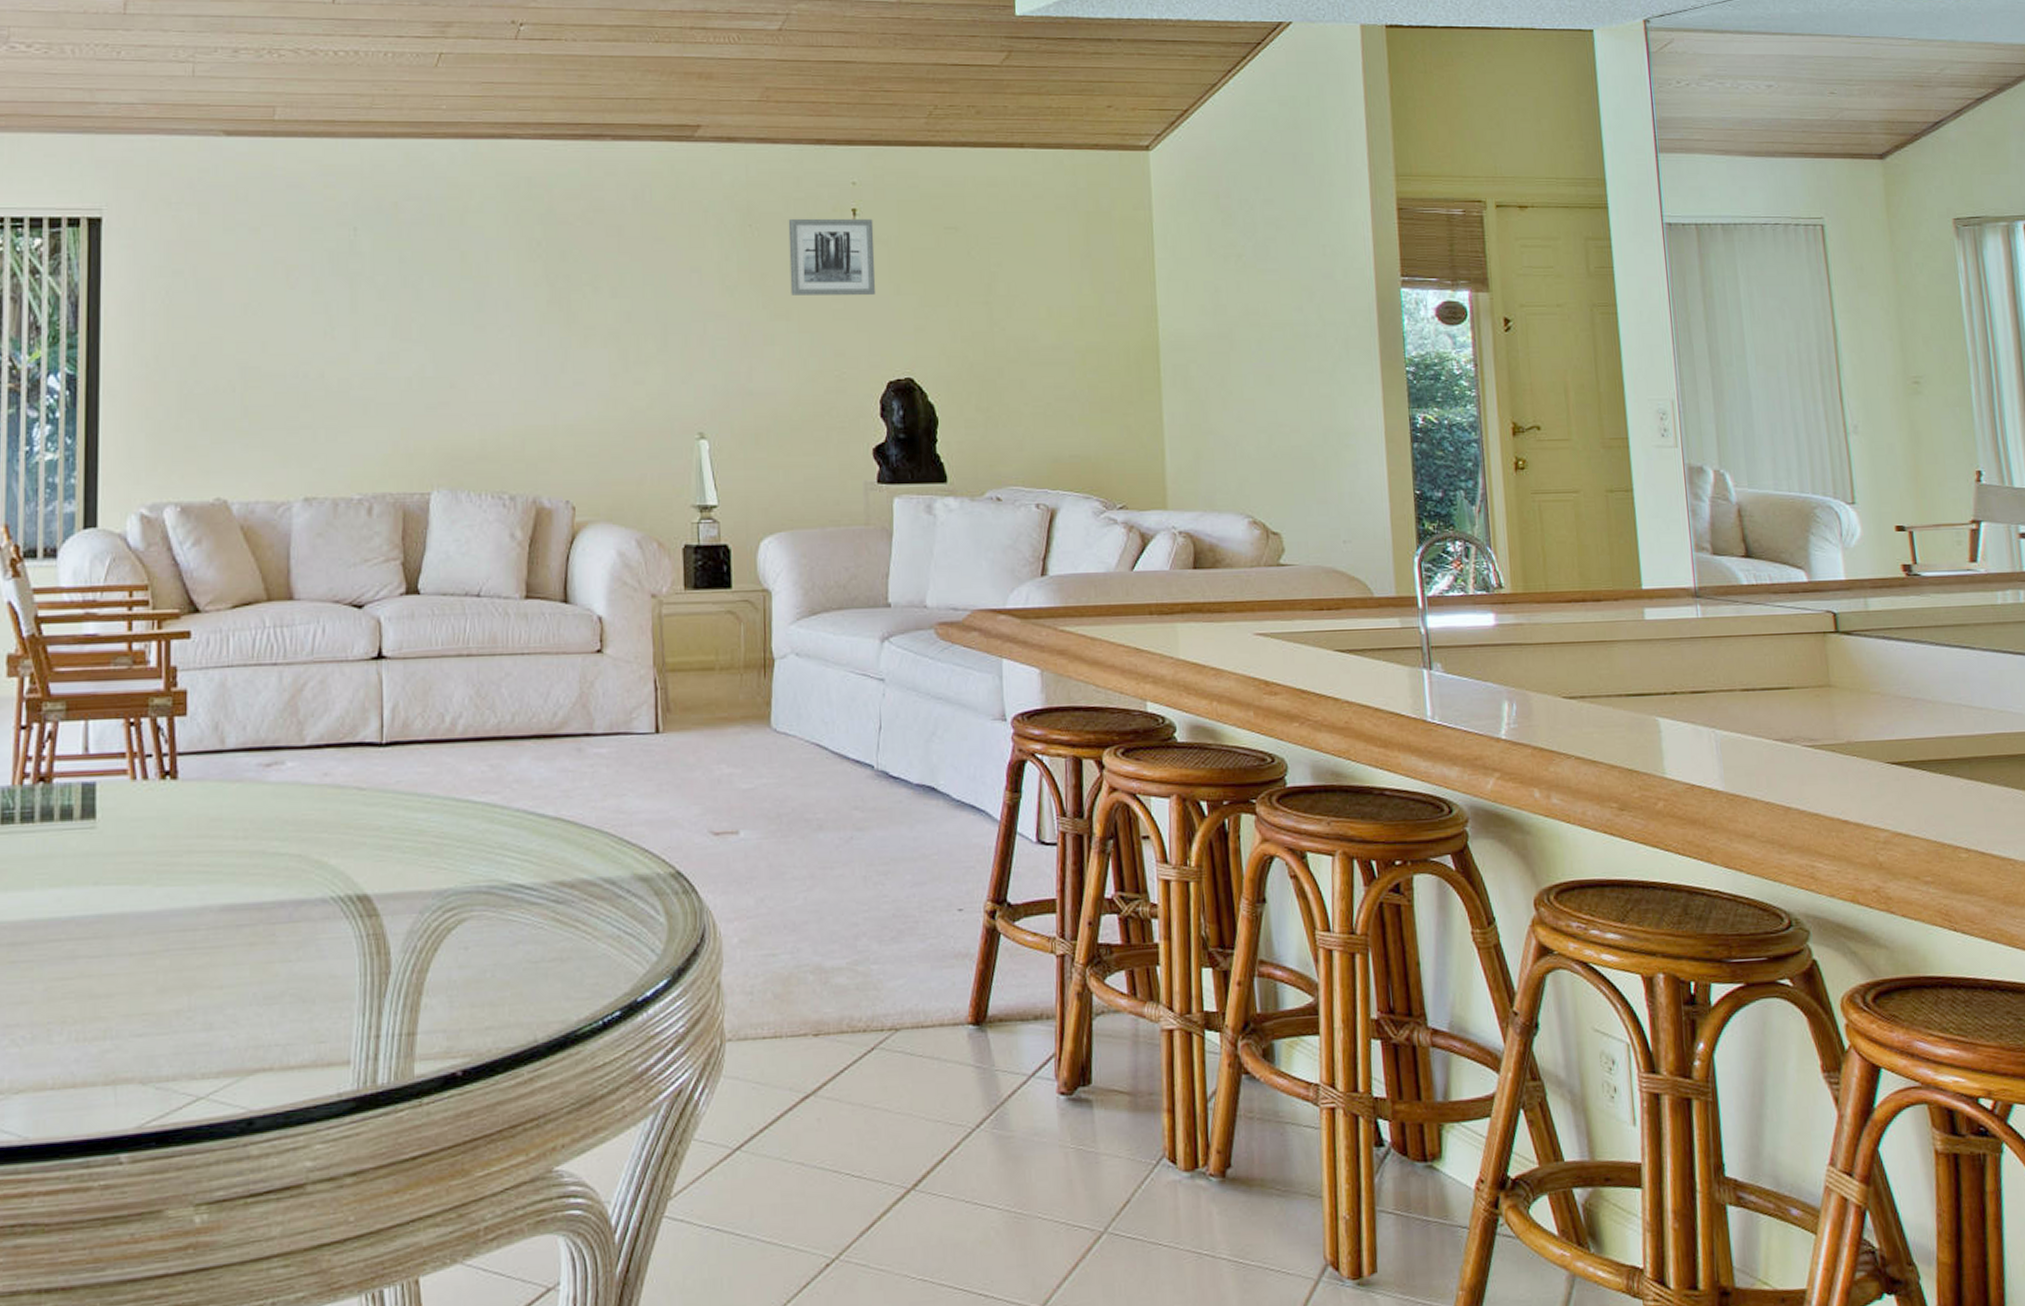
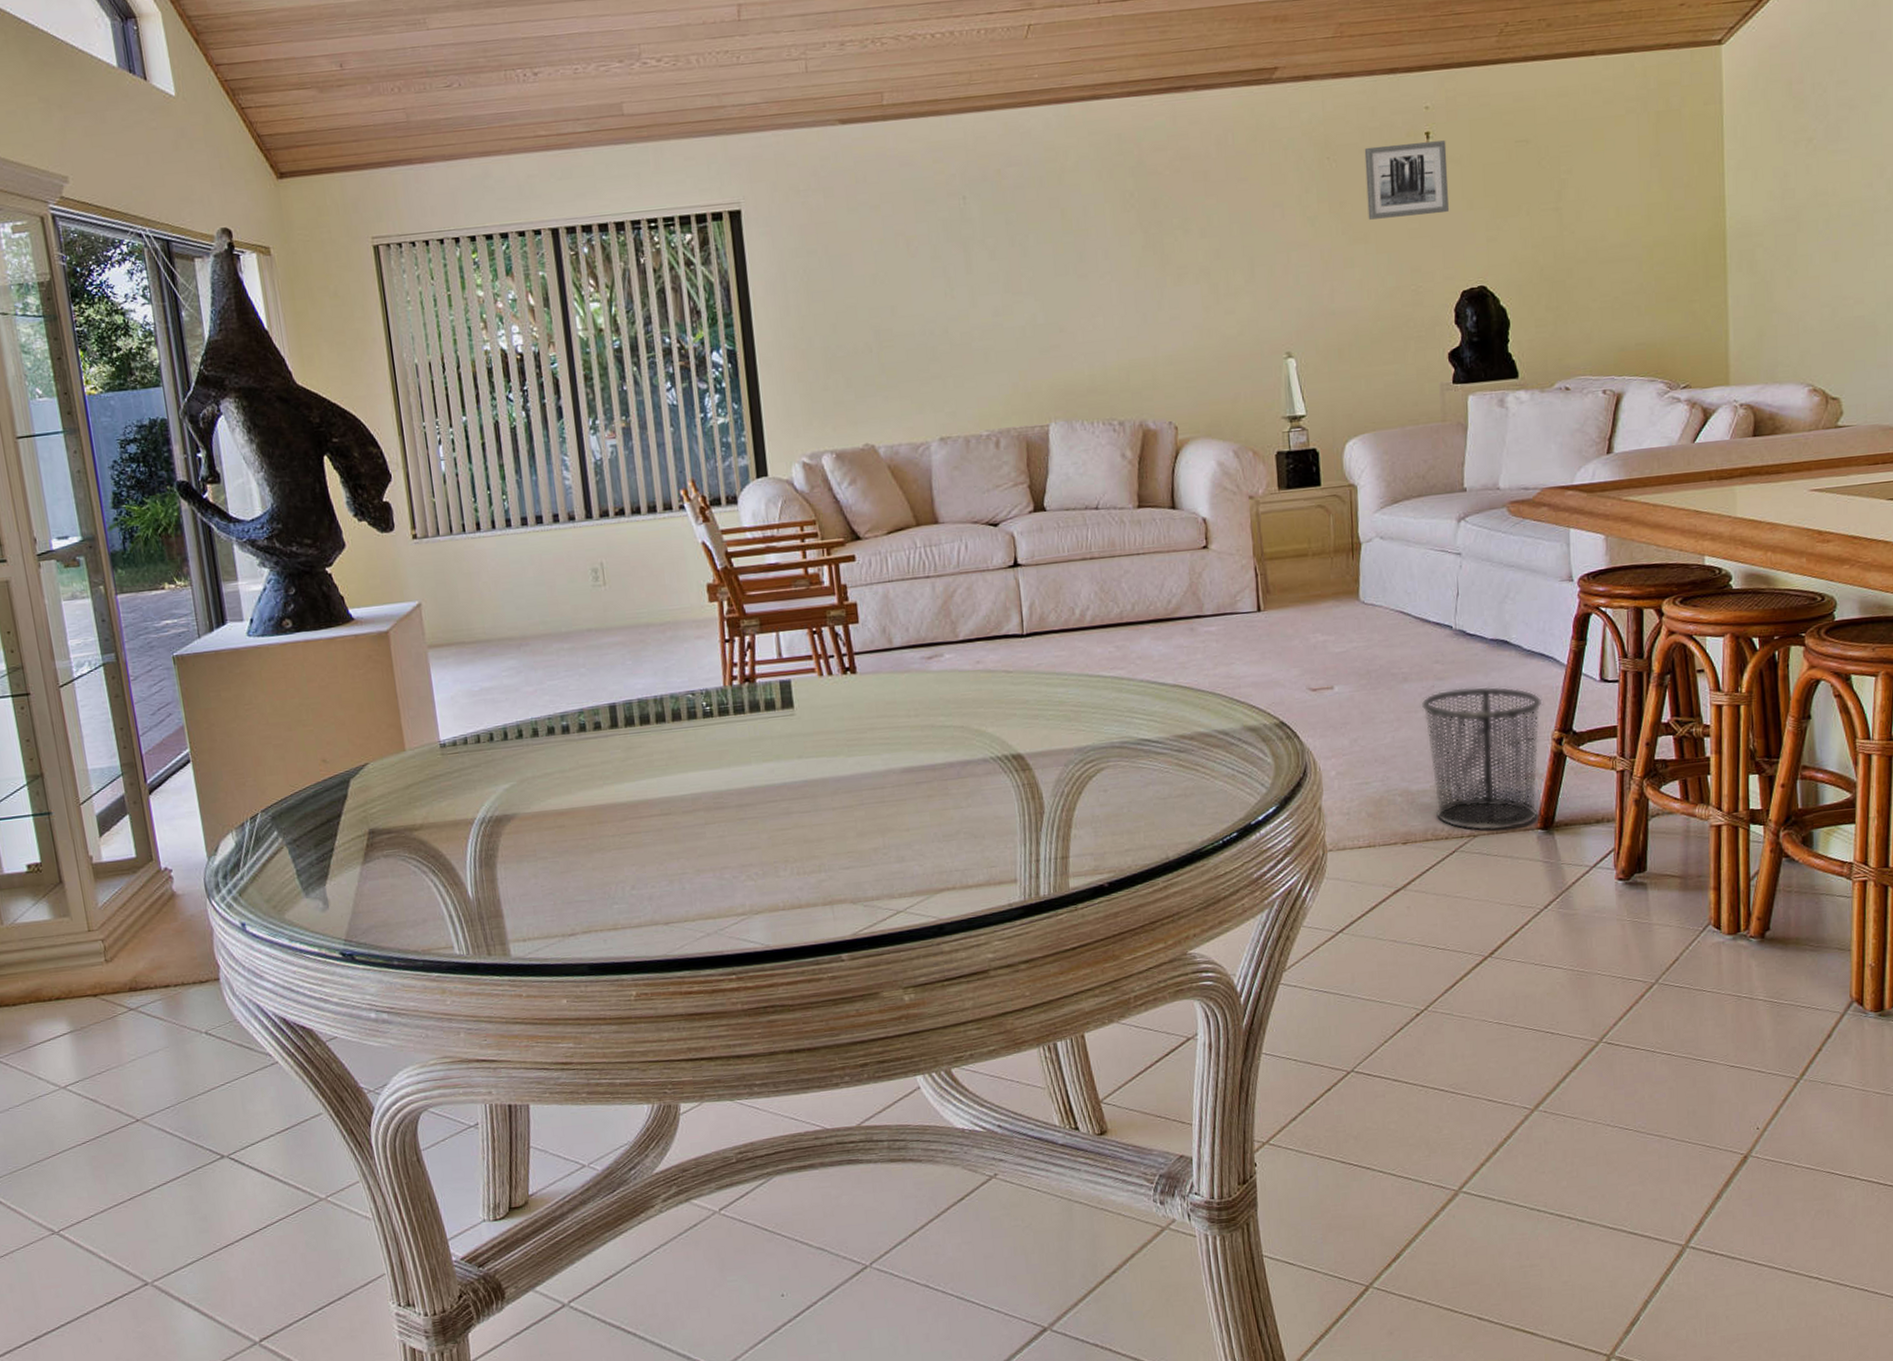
waste bin: none [839,840,974,1025] -> present [1422,686,1543,832]

